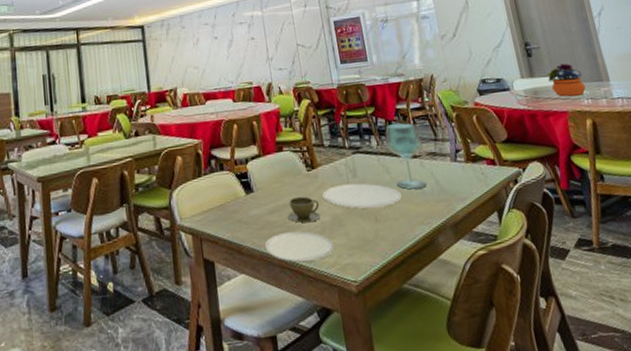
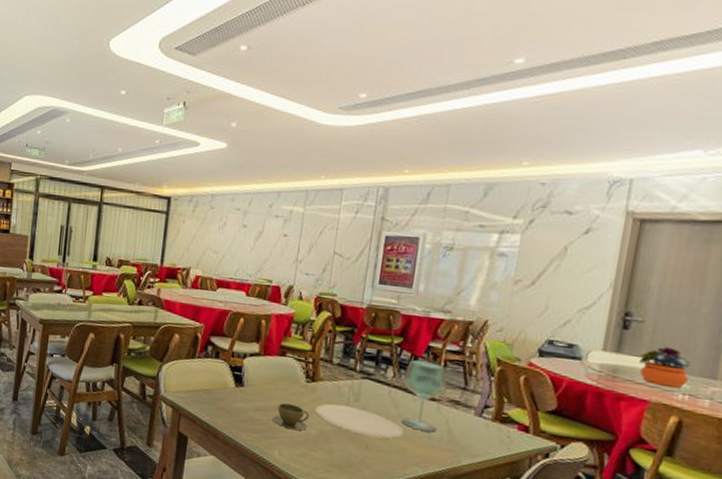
plate: present [264,231,335,263] -> none [241,431,314,467]

